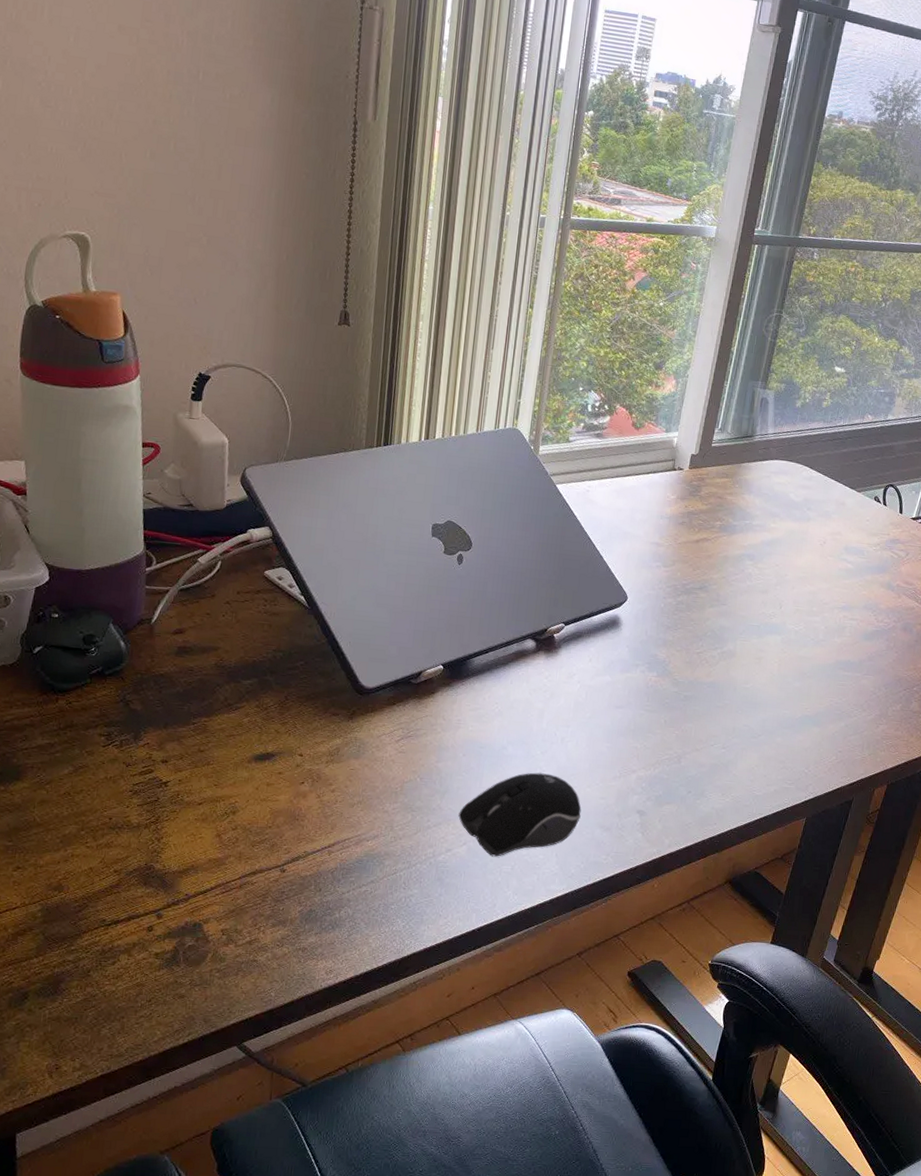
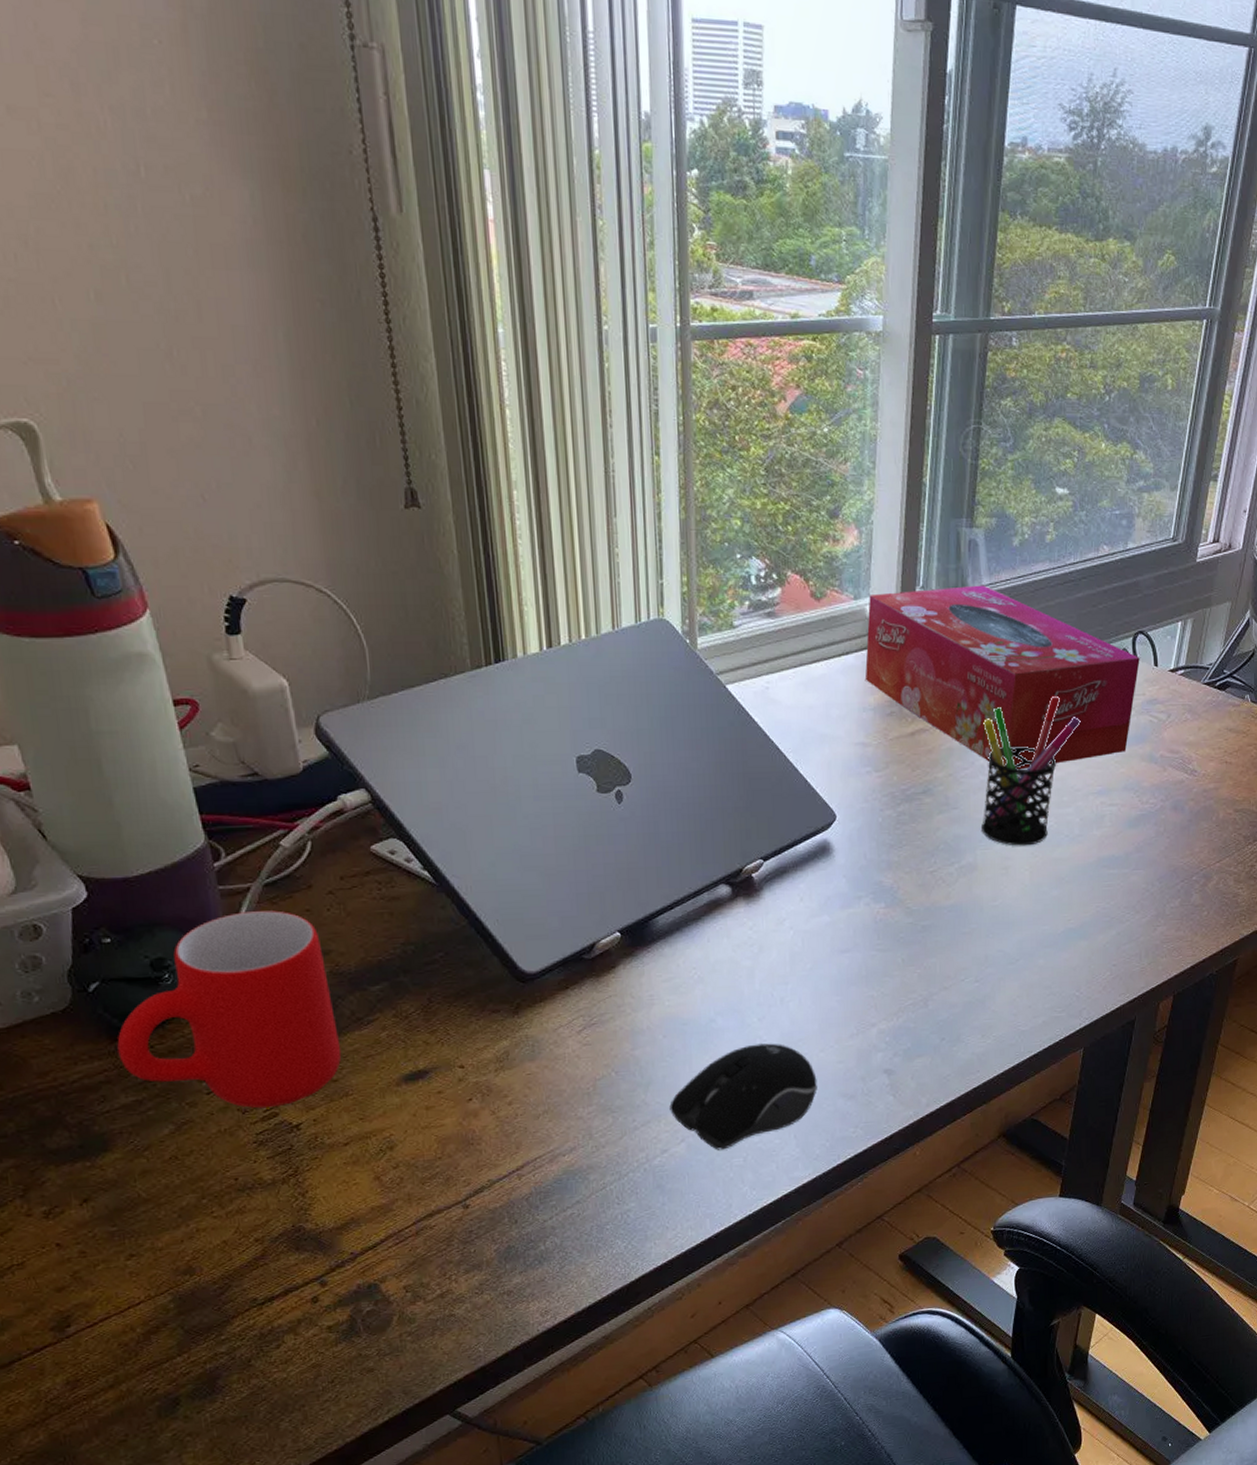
mug: none [44,608,213,765] -> present [117,910,342,1109]
tissue box: none [666,430,888,581] -> present [865,585,1140,770]
pen holder: none [743,525,835,643] -> present [982,695,1081,846]

